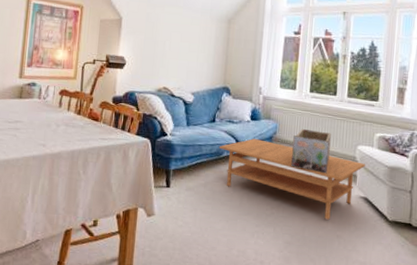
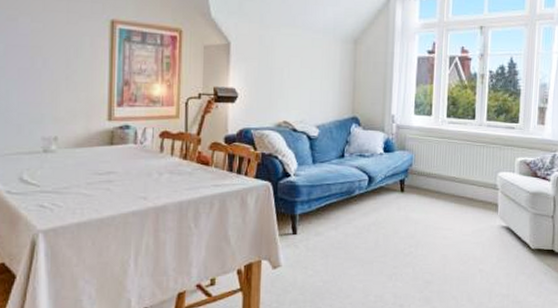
coffee table: present [219,139,366,220] -> none [350,173,507,254]
decorative box: present [291,128,331,174] -> none [429,158,471,205]

